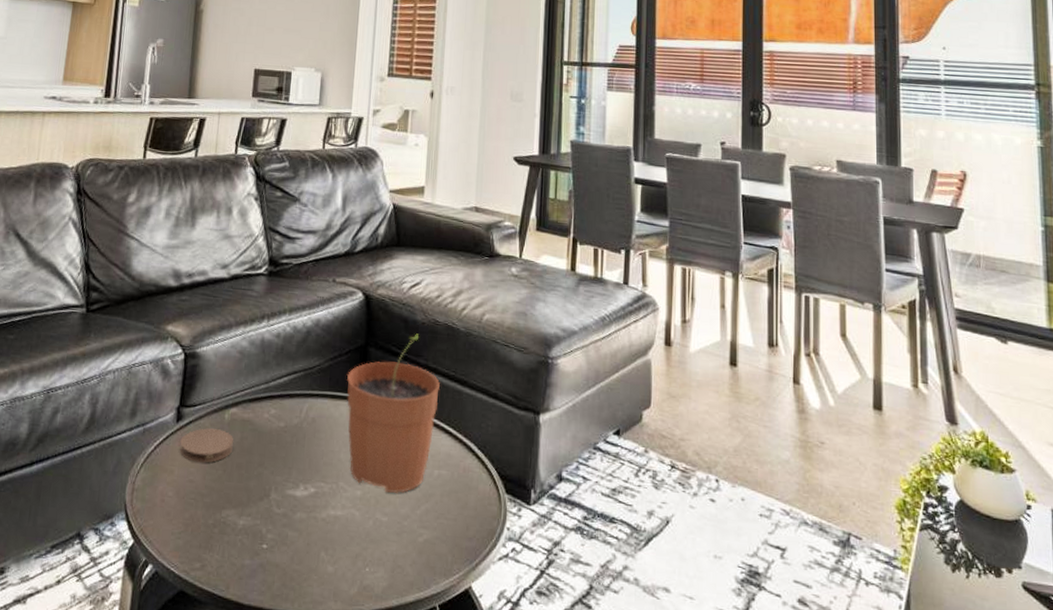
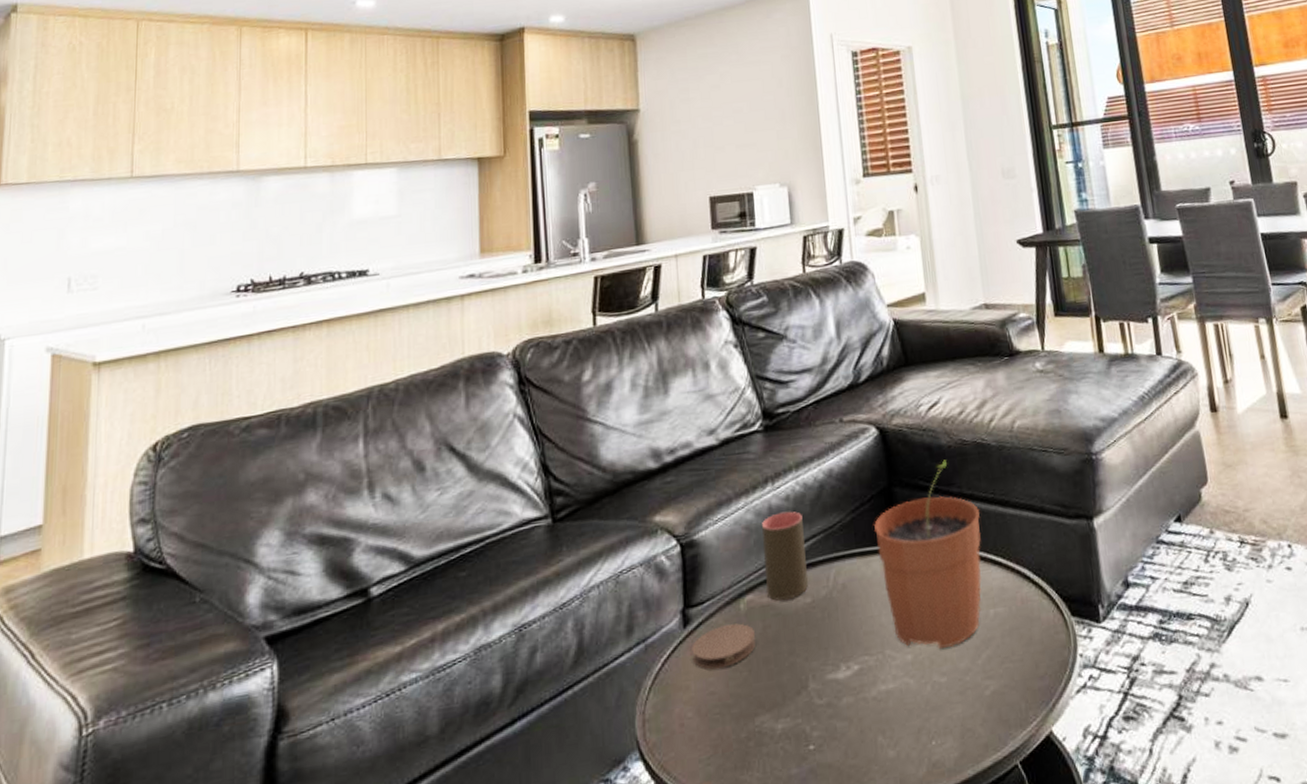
cup: none [249,346,288,420] -> present [762,511,808,601]

